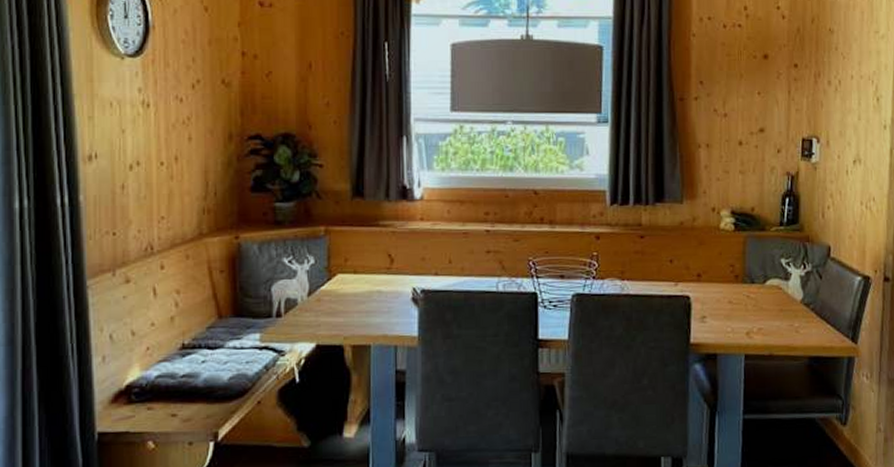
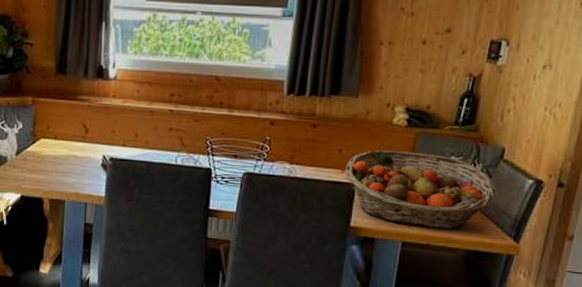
fruit basket: none [679,257,829,337] -> present [345,150,497,230]

